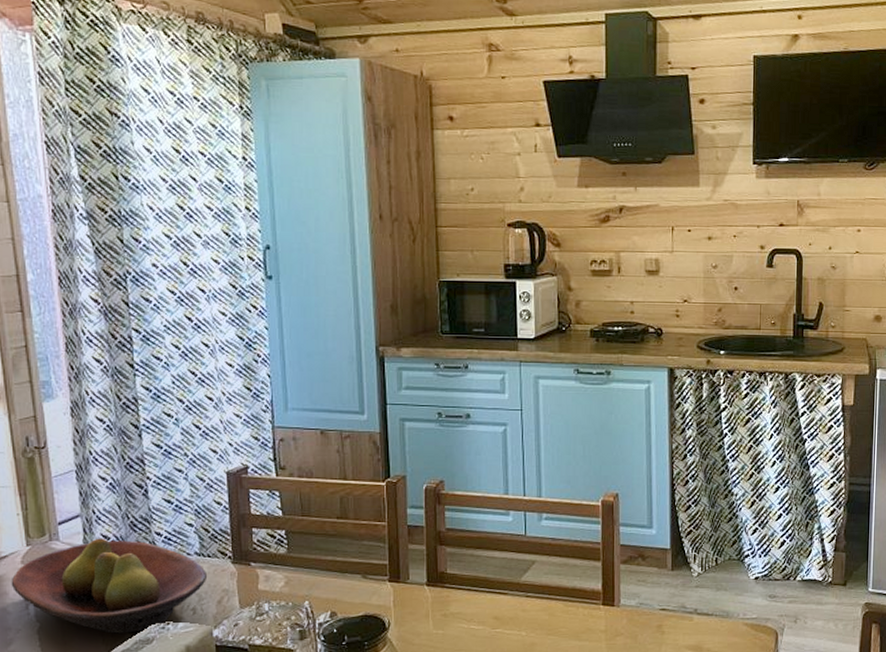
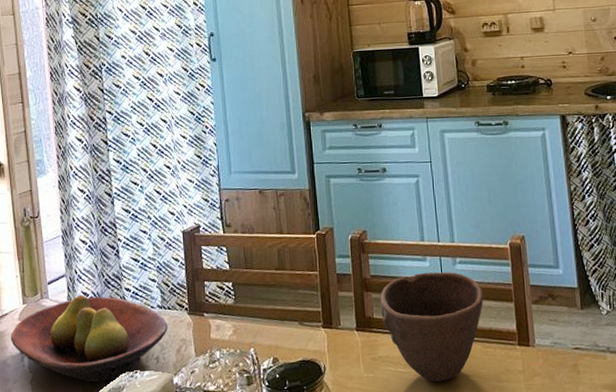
bowl: none [455,527,570,640] -> present [380,272,484,382]

